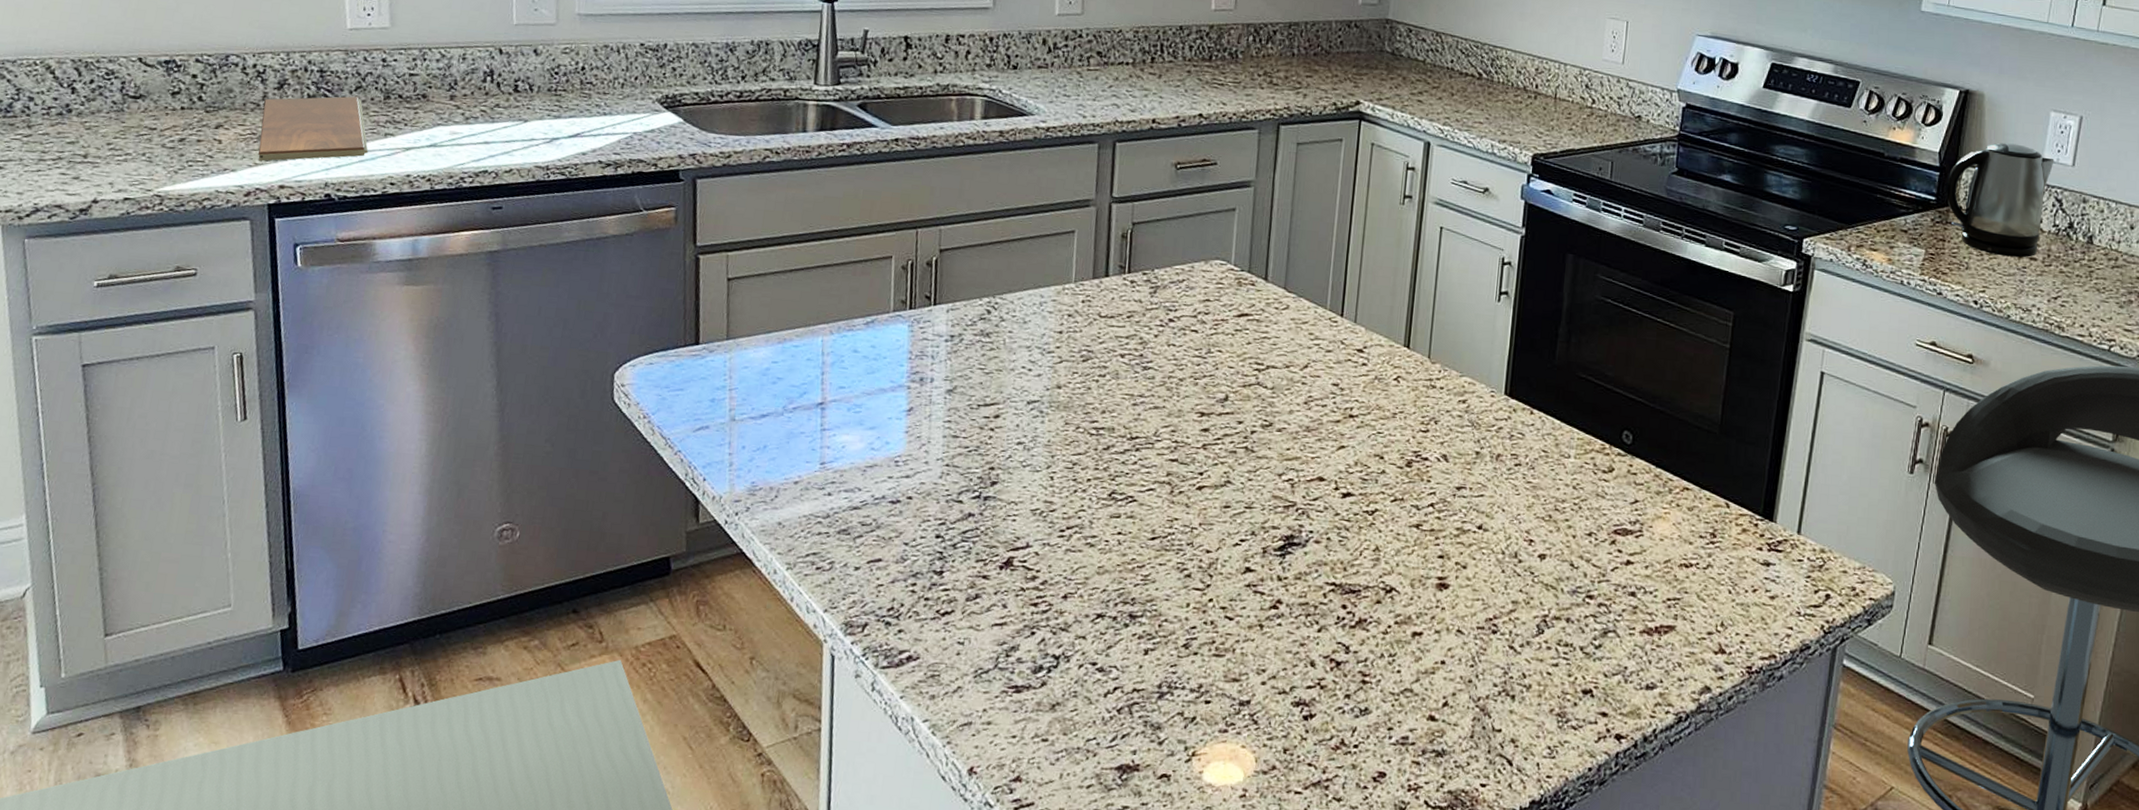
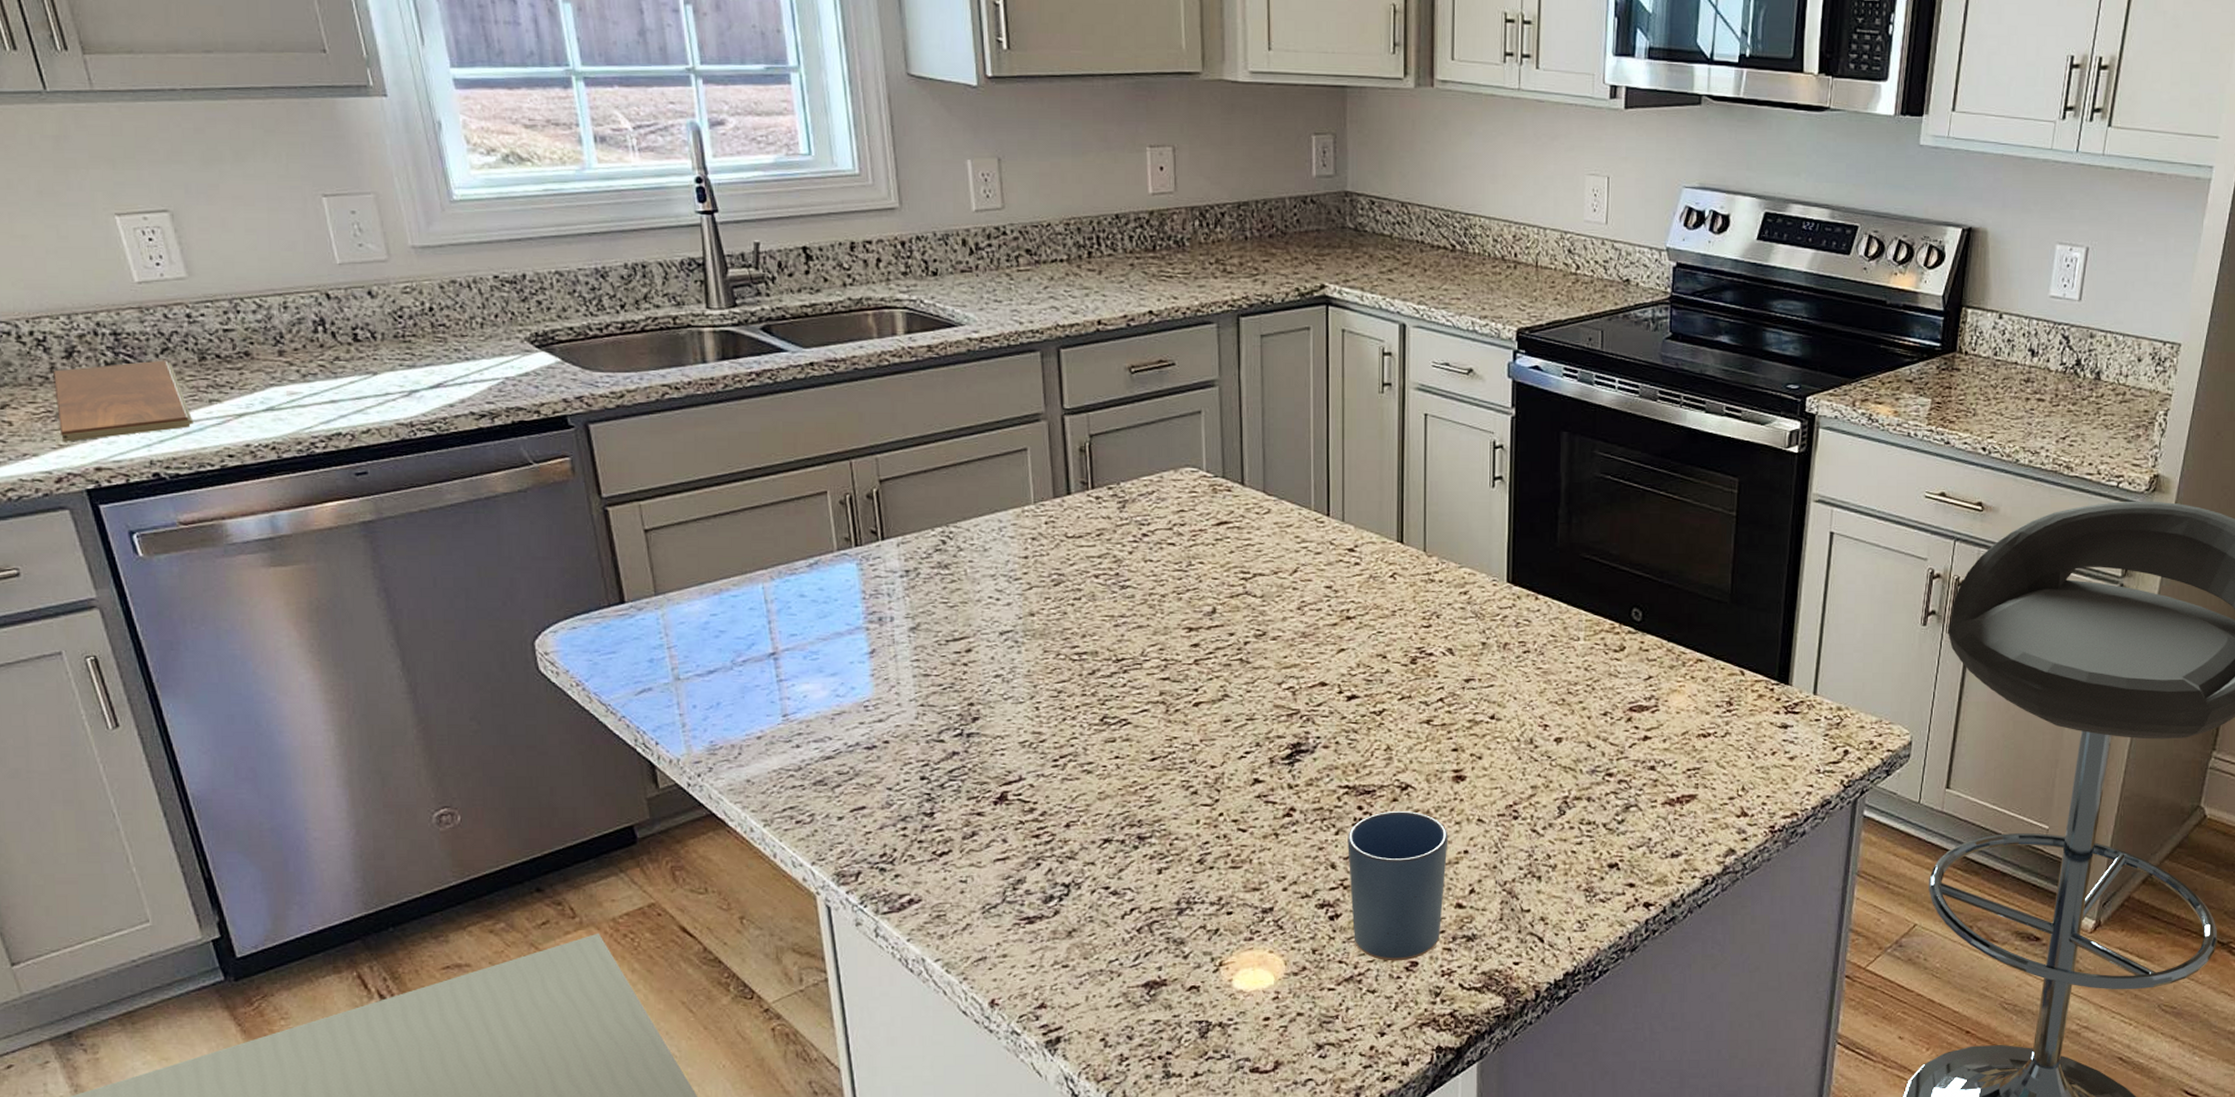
mug: none [1325,613,1427,771] -> present [1347,811,1449,961]
kettle: present [1945,142,2054,258] -> none [1950,281,2061,400]

